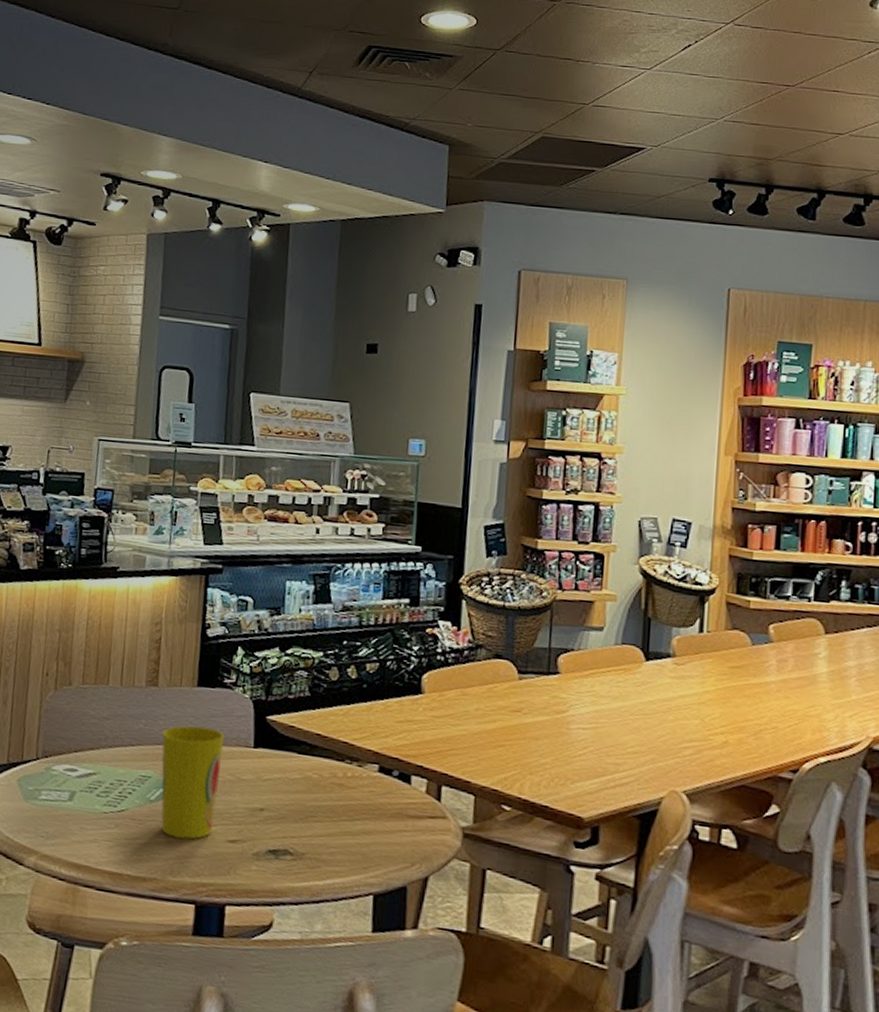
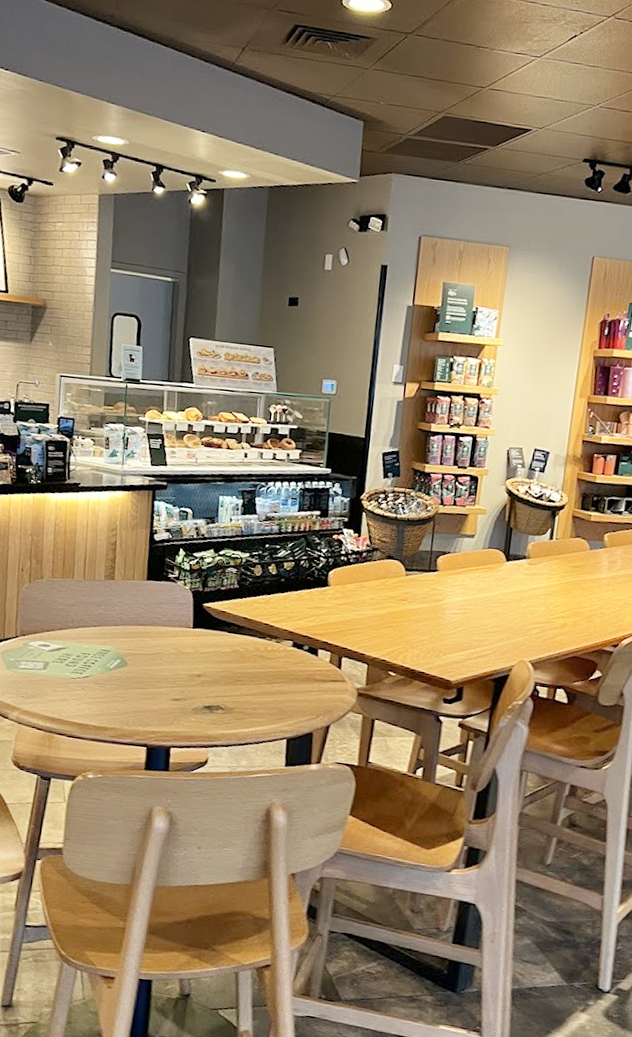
cup: present [161,725,225,840] -> none [118,610,170,699]

